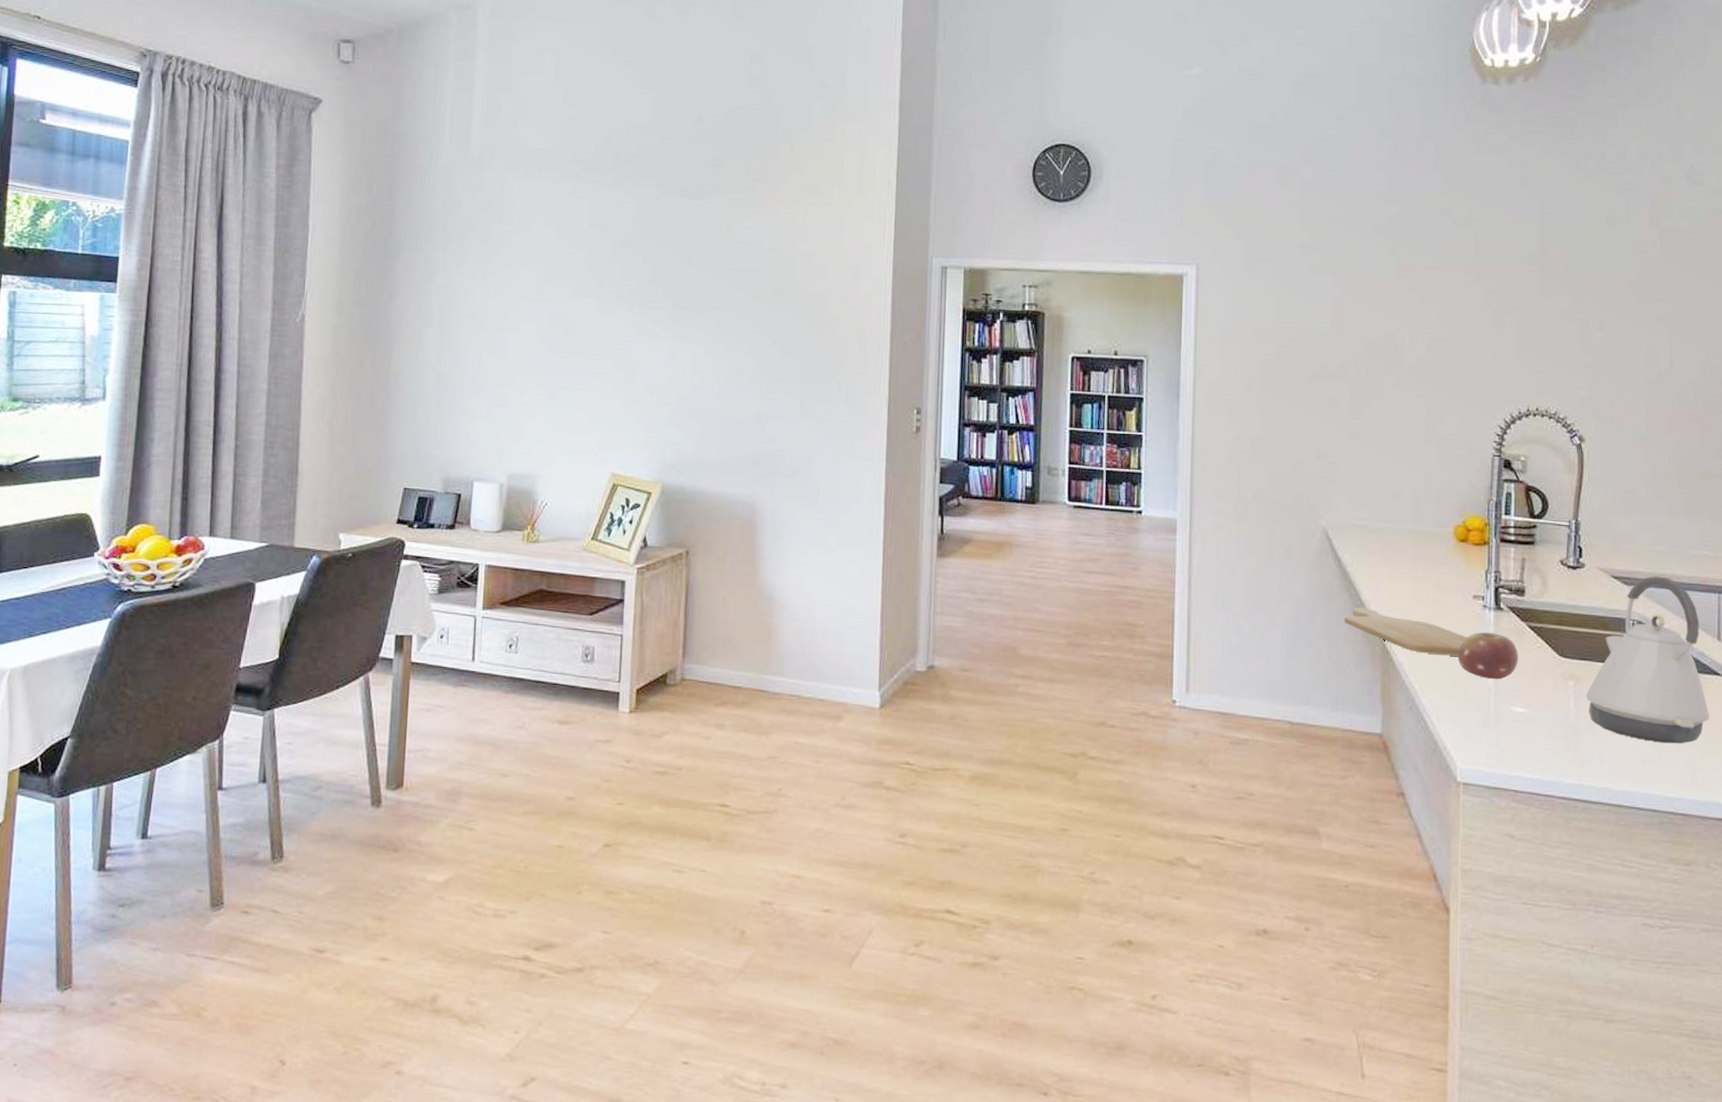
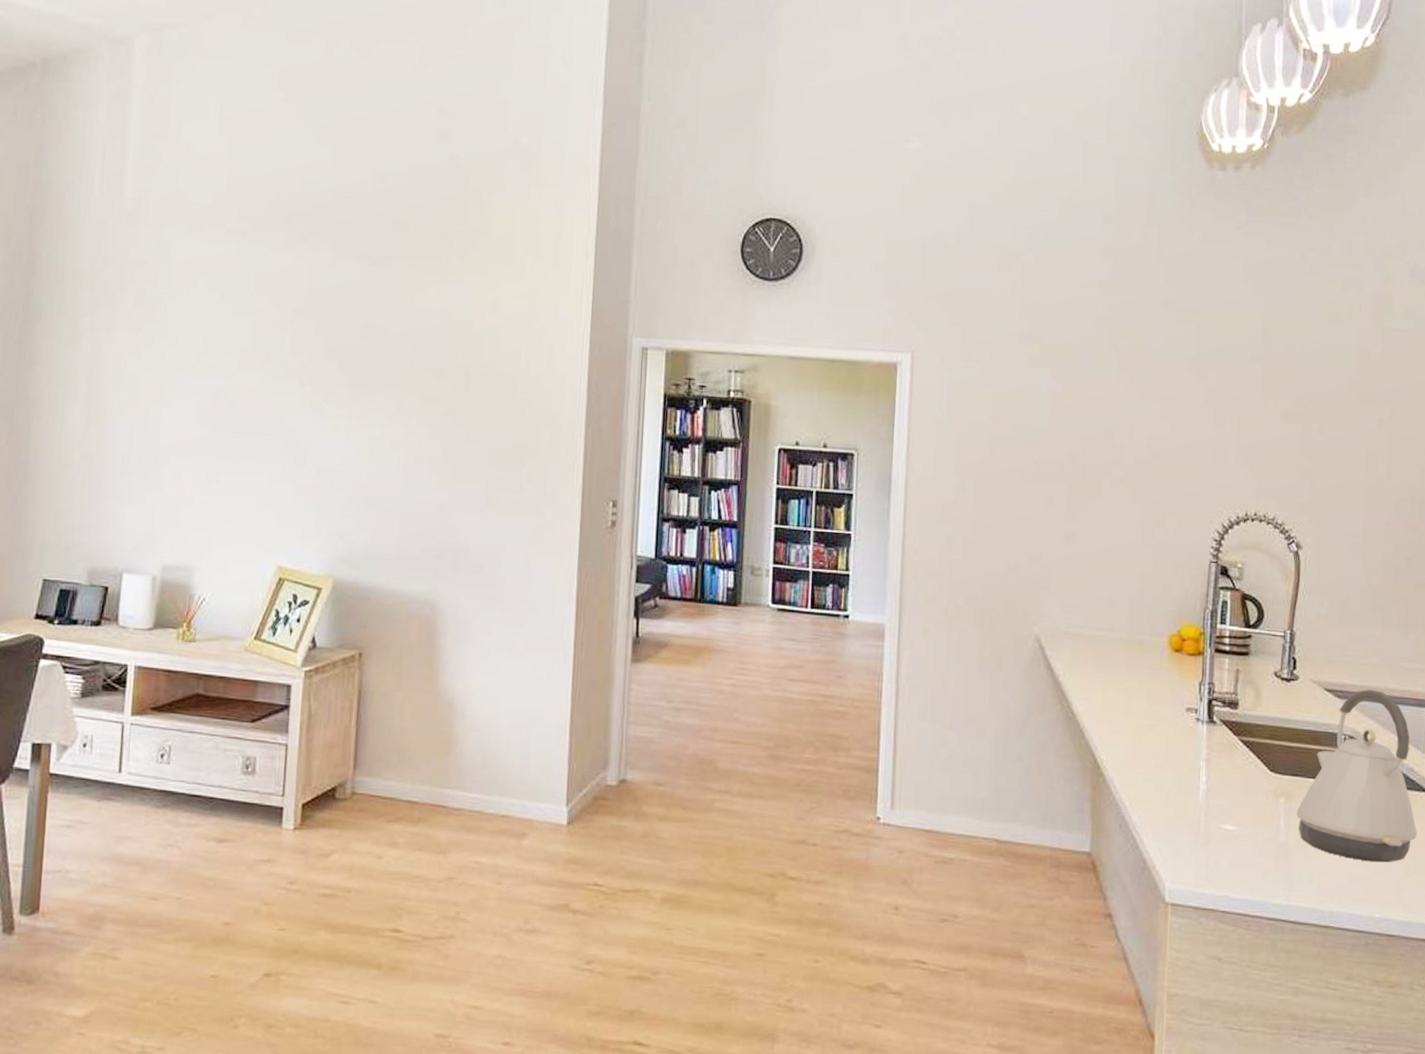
chopping board: present [1344,607,1468,656] -> none [1055,720,1180,771]
fruit: present [1457,632,1518,680] -> none [1169,746,1230,796]

